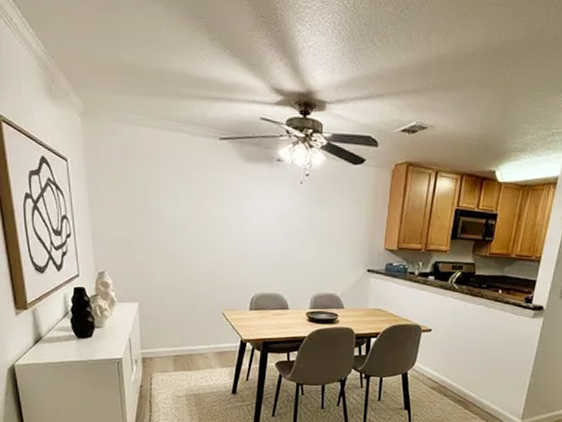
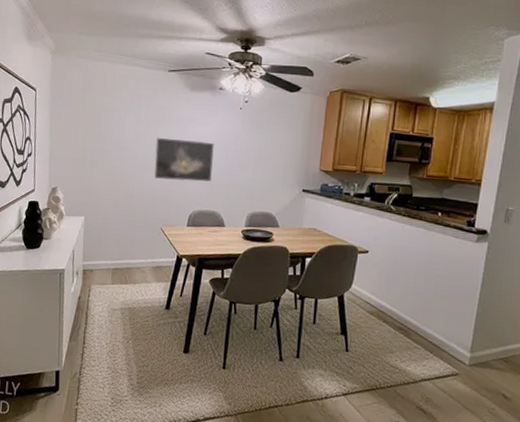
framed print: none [209,215,274,264] -> present [153,137,214,183]

